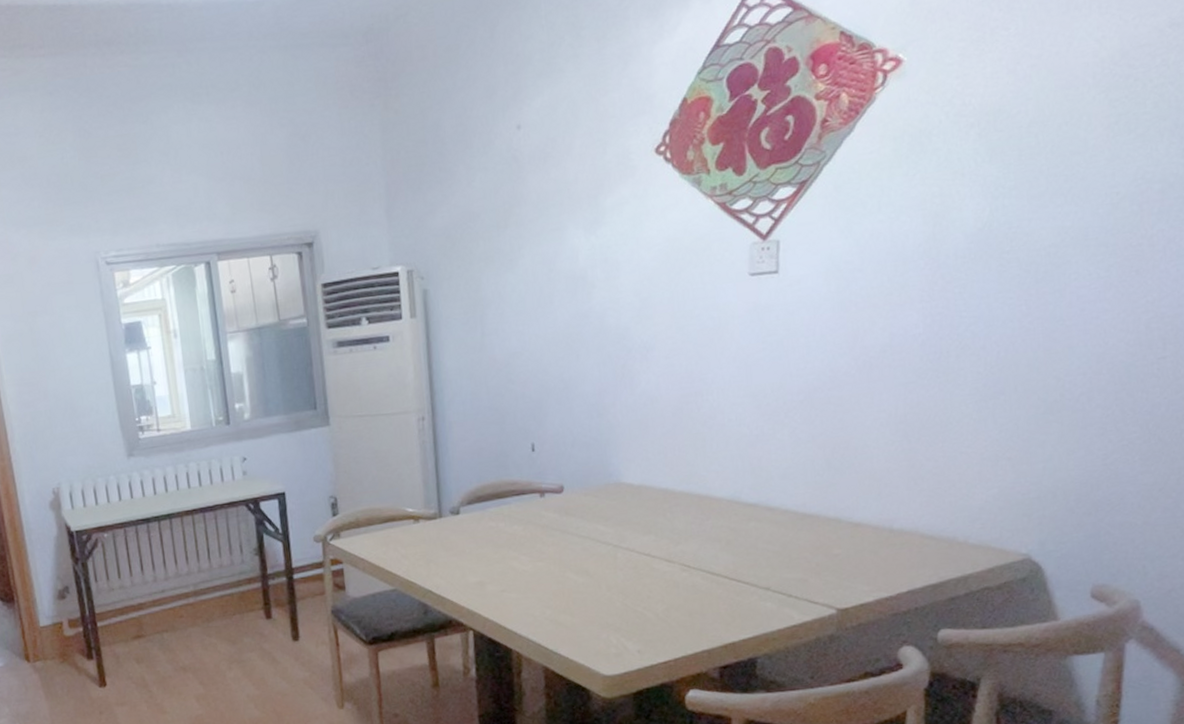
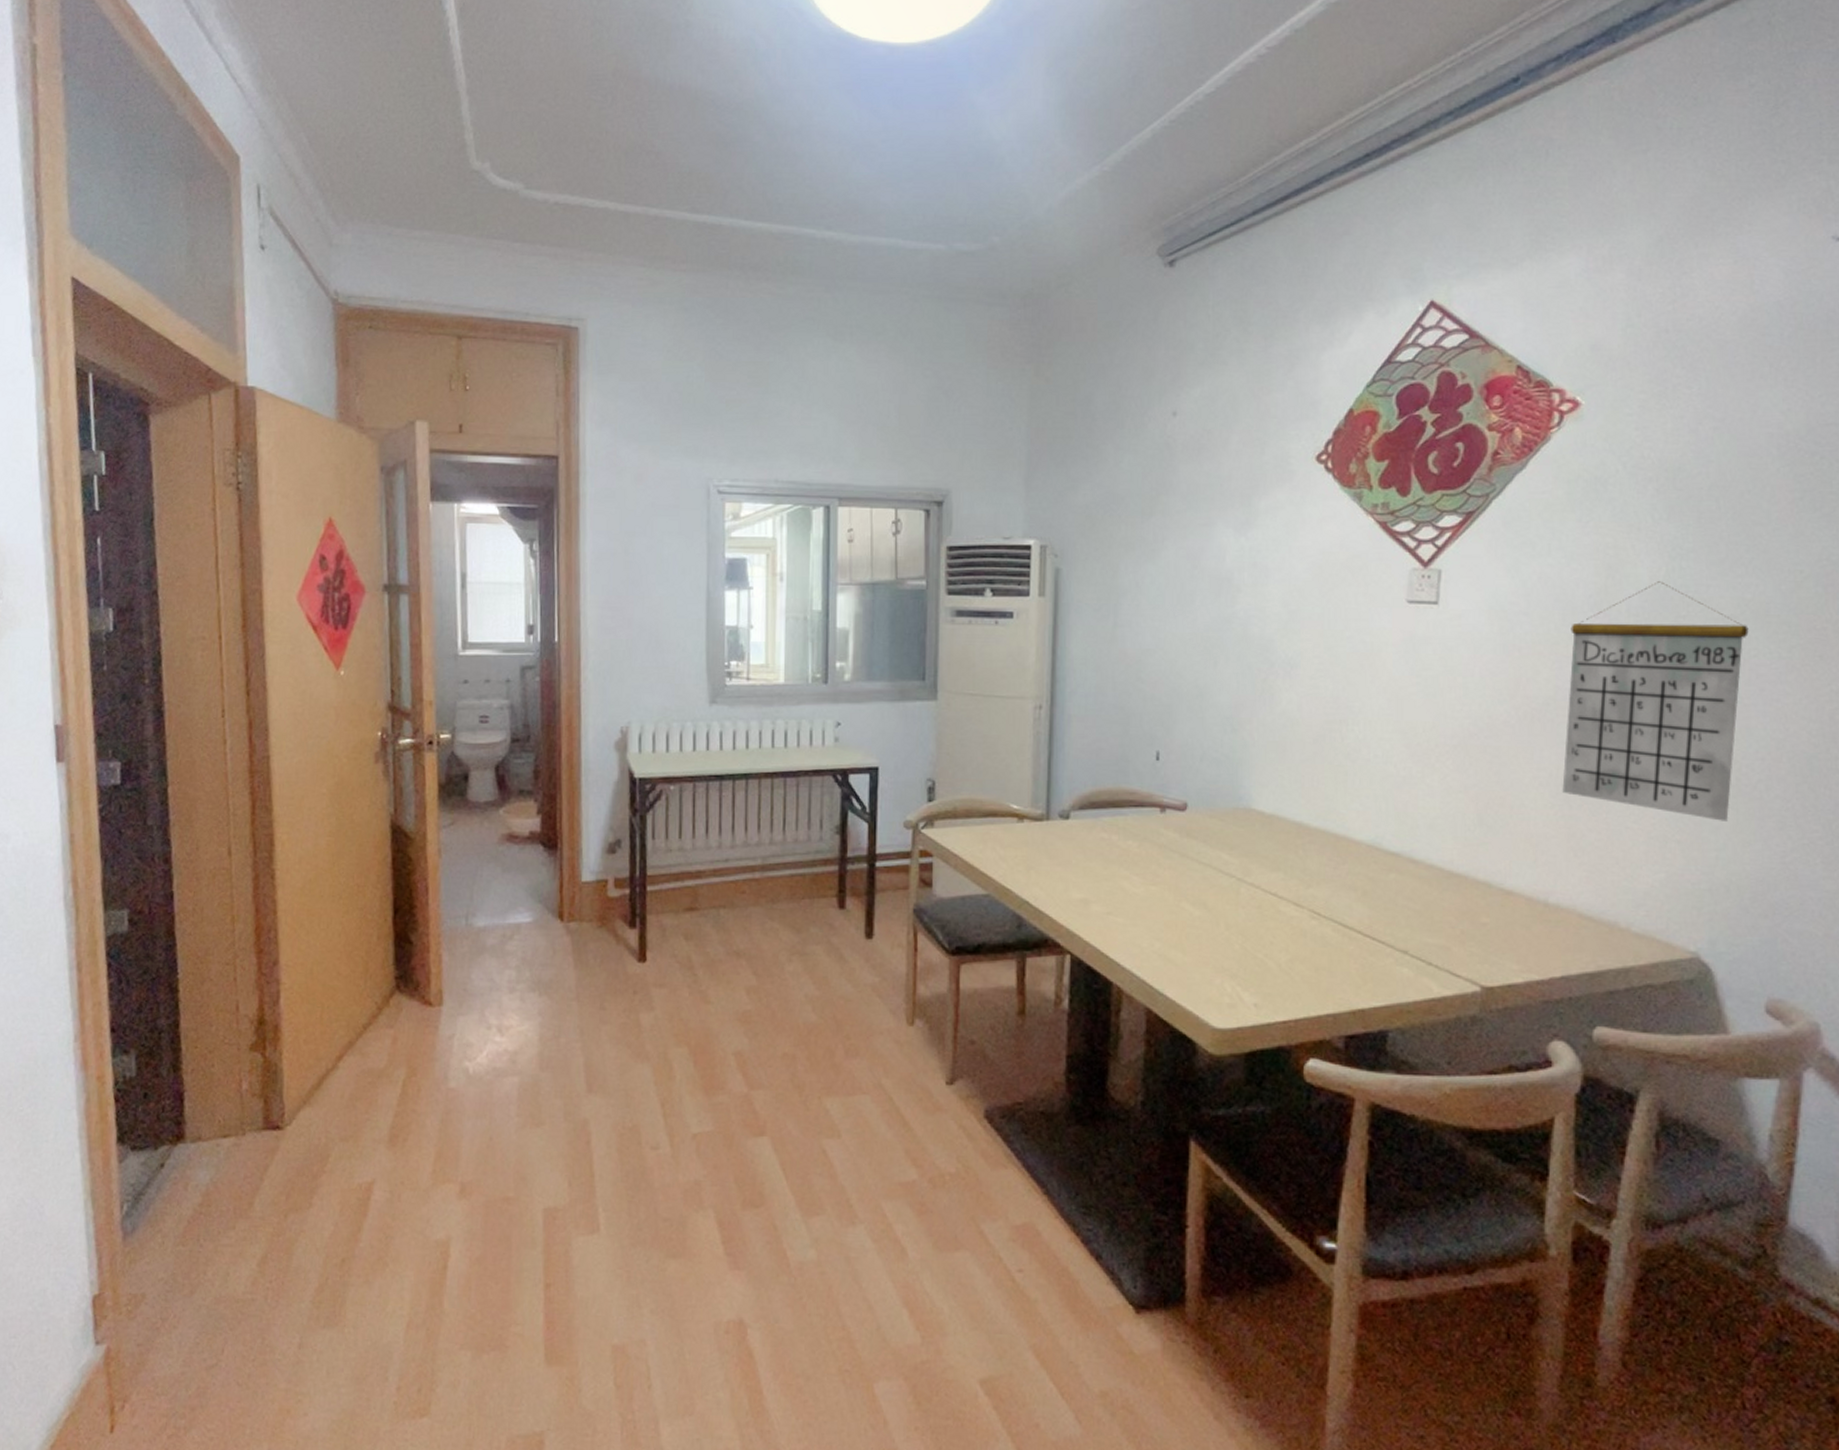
calendar: none [901,221,1069,435] -> present [1562,581,1749,821]

